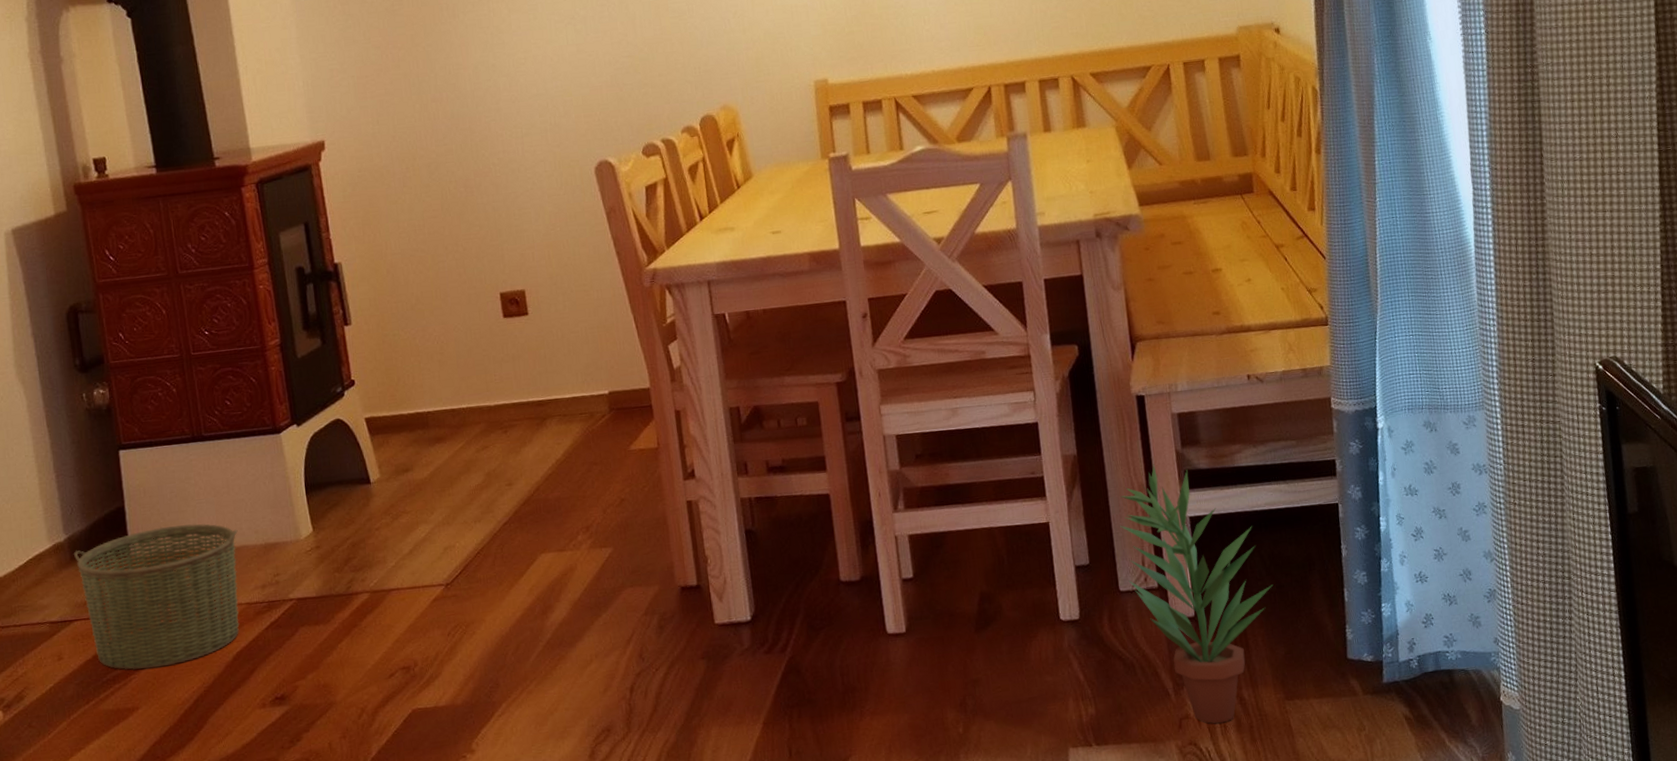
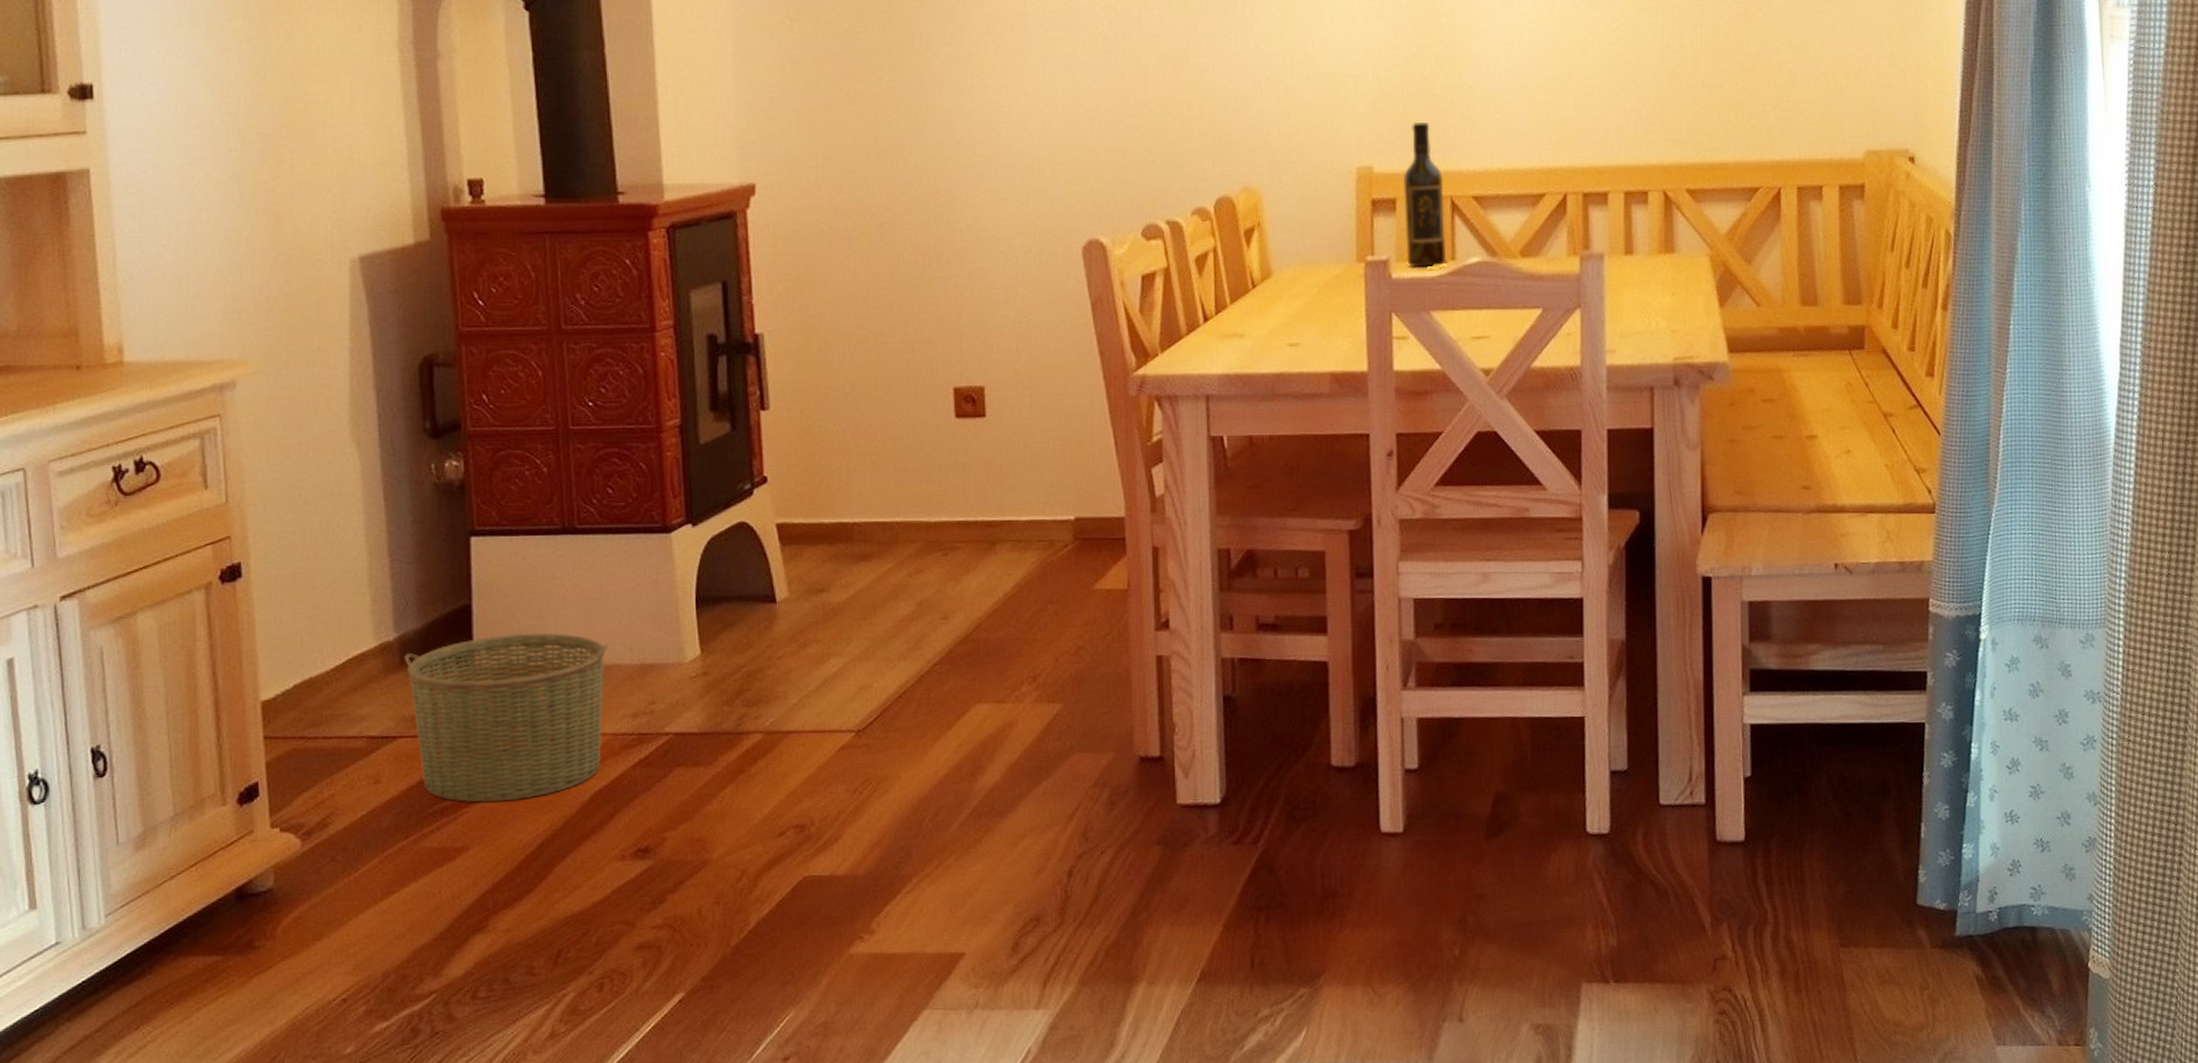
wine bottle: none [853,38,895,160] -> present [1402,121,1446,268]
potted plant: present [1120,464,1274,724] -> none [1668,659,1840,968]

